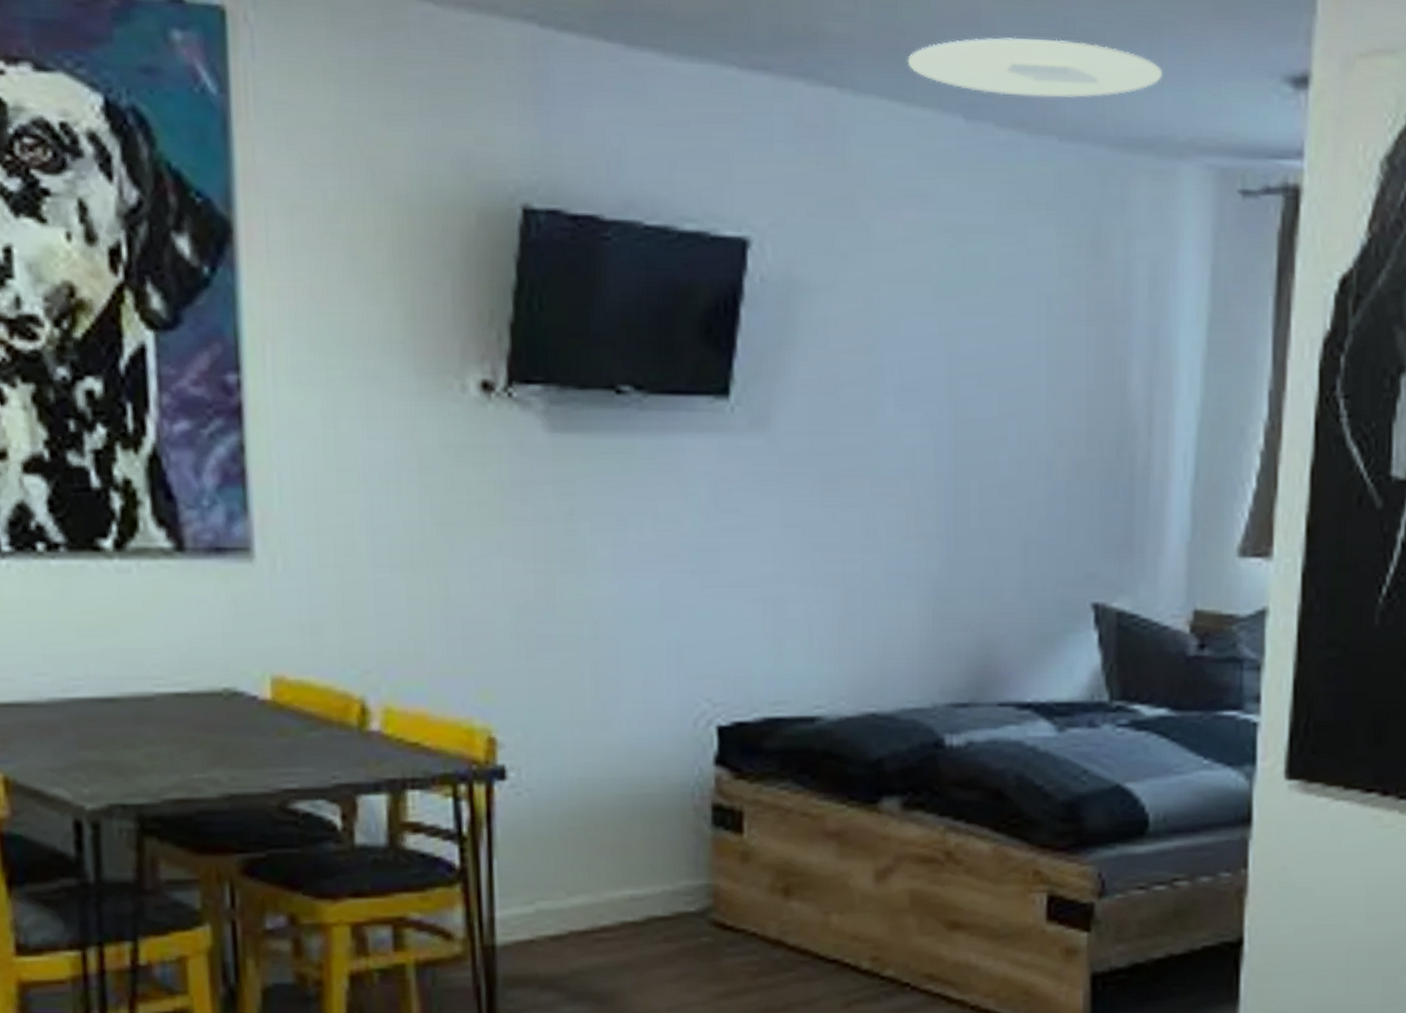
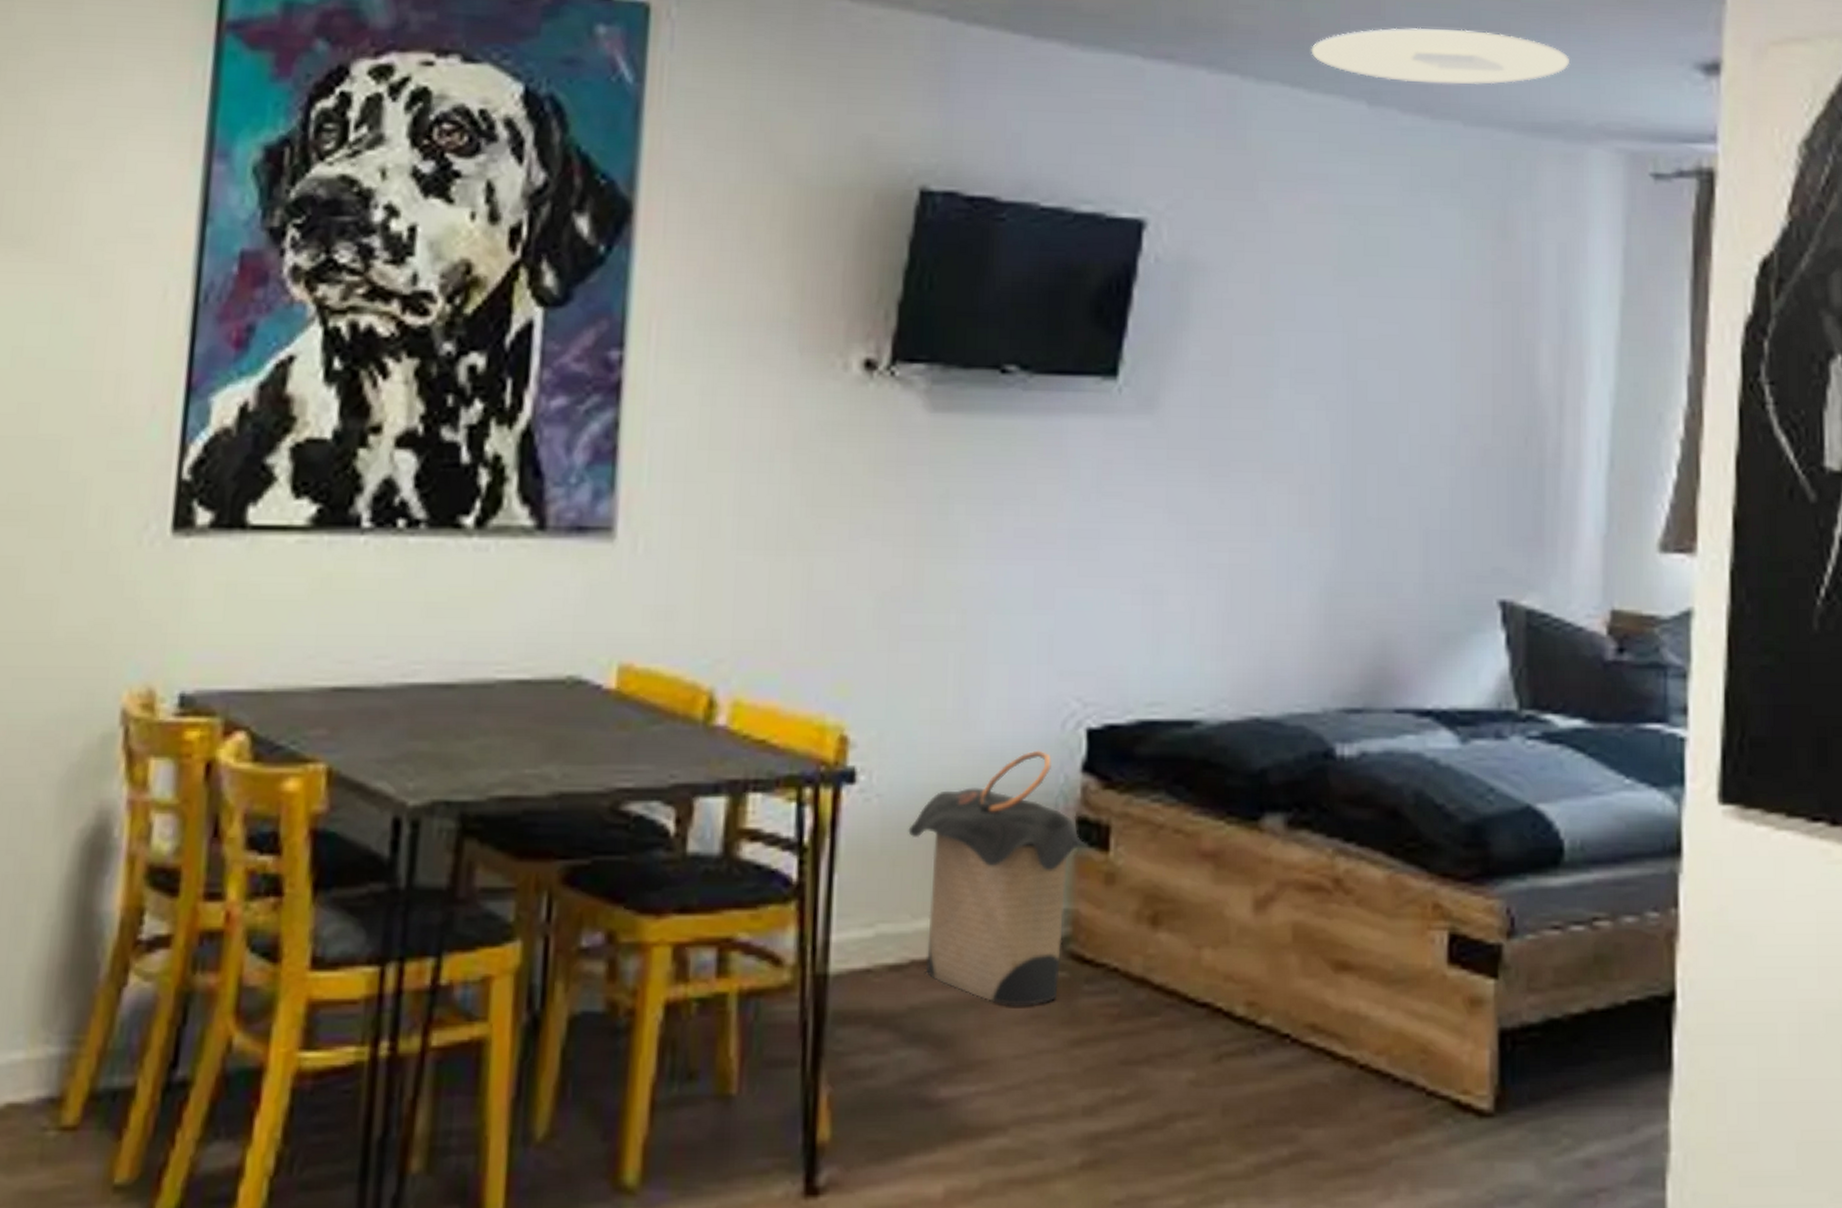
laundry hamper: none [558,746,722,967] -> present [908,750,1086,1006]

